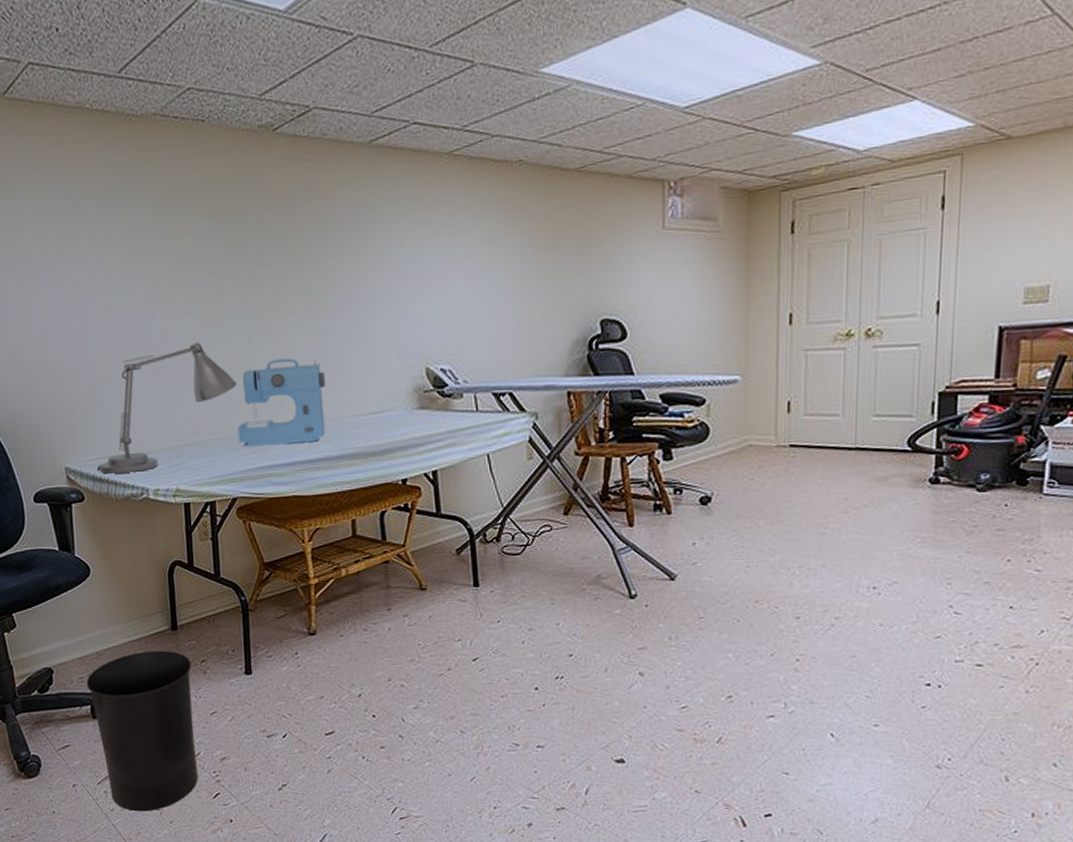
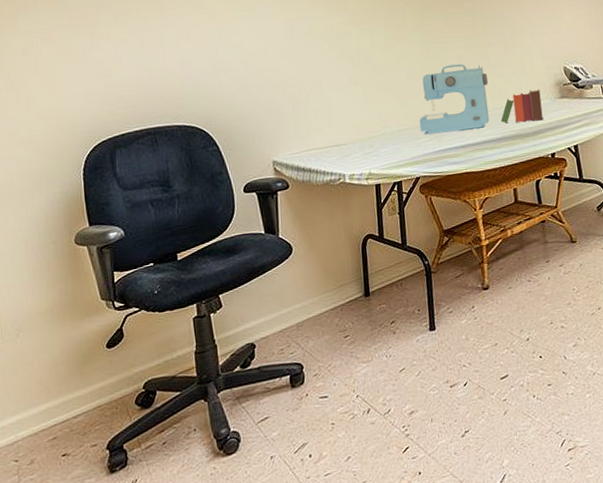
waste bin: present [86,650,198,812] -> none [286,316,389,476]
desk lamp: present [97,342,238,474] -> none [301,54,418,164]
books: none [339,396,395,438] -> present [500,89,543,124]

